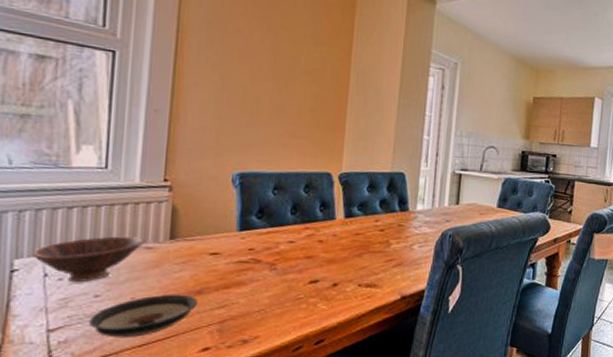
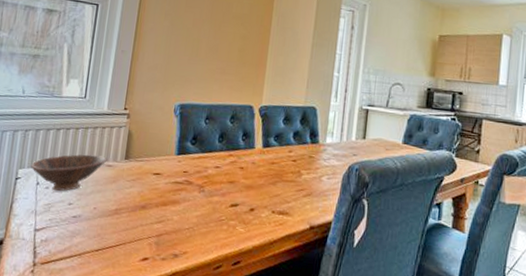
saucer: present [88,294,198,338] -> none [62,207,142,243]

